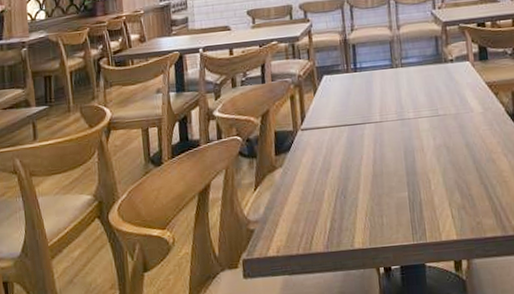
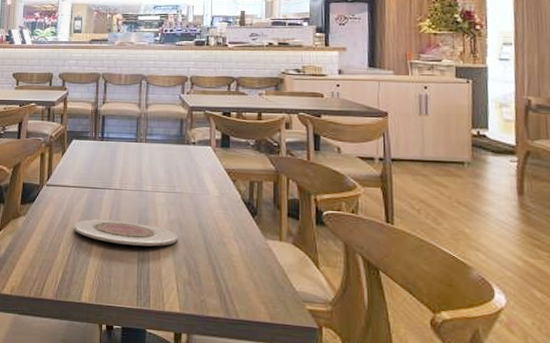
plate: none [336,154,447,180] -> present [74,218,178,247]

